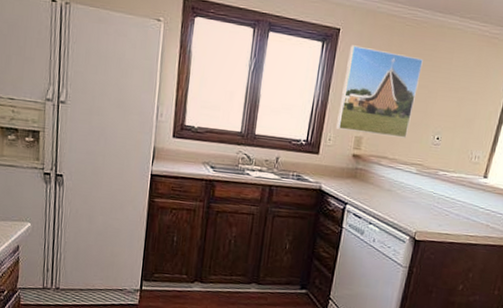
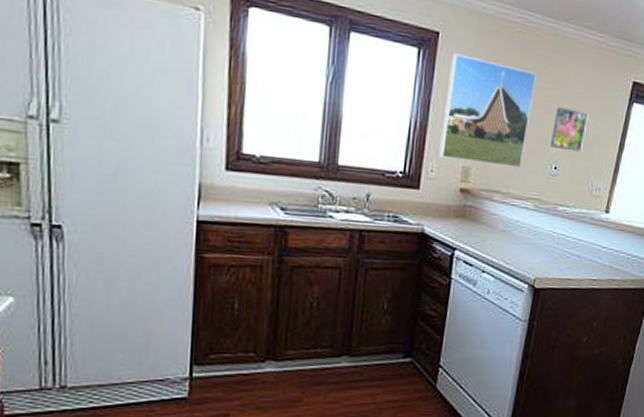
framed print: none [434,87,470,125] -> present [550,107,589,153]

